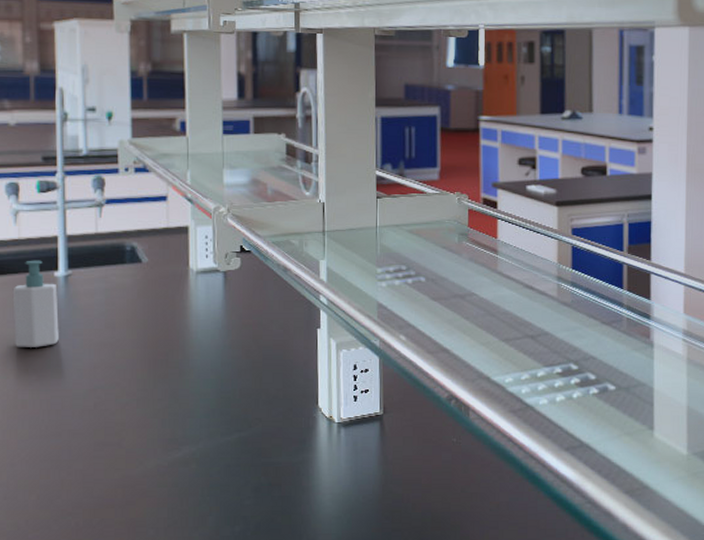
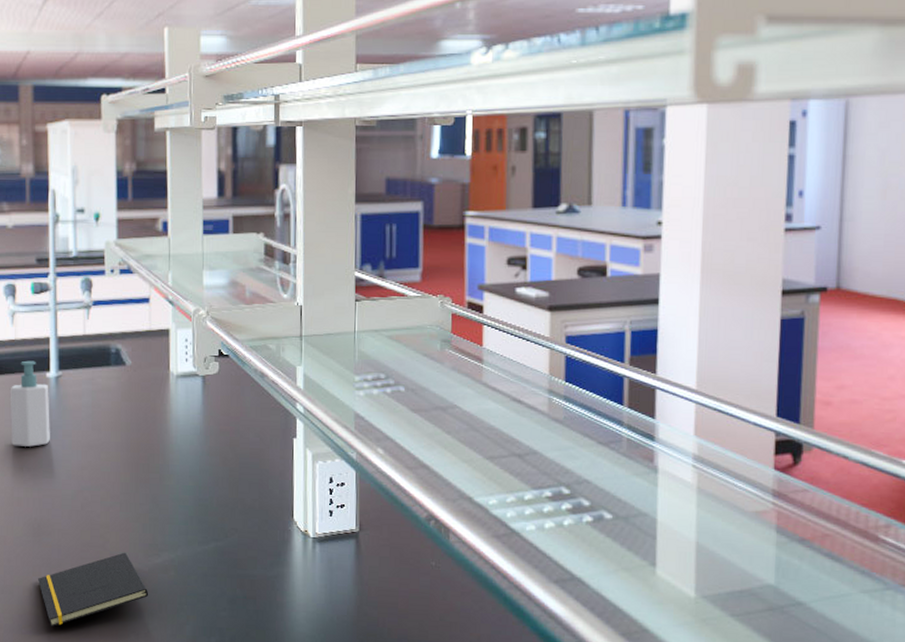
notepad: none [46,448,169,529] -> present [38,552,149,627]

